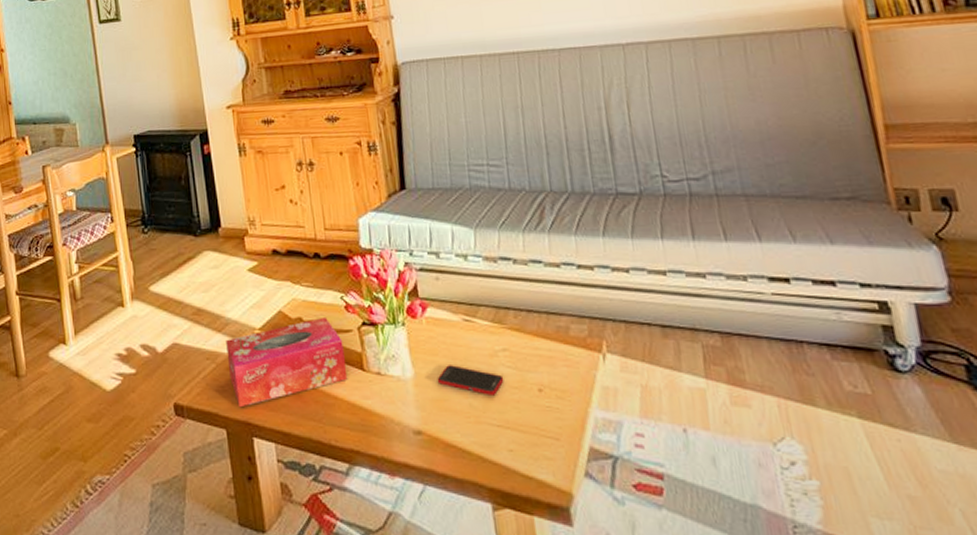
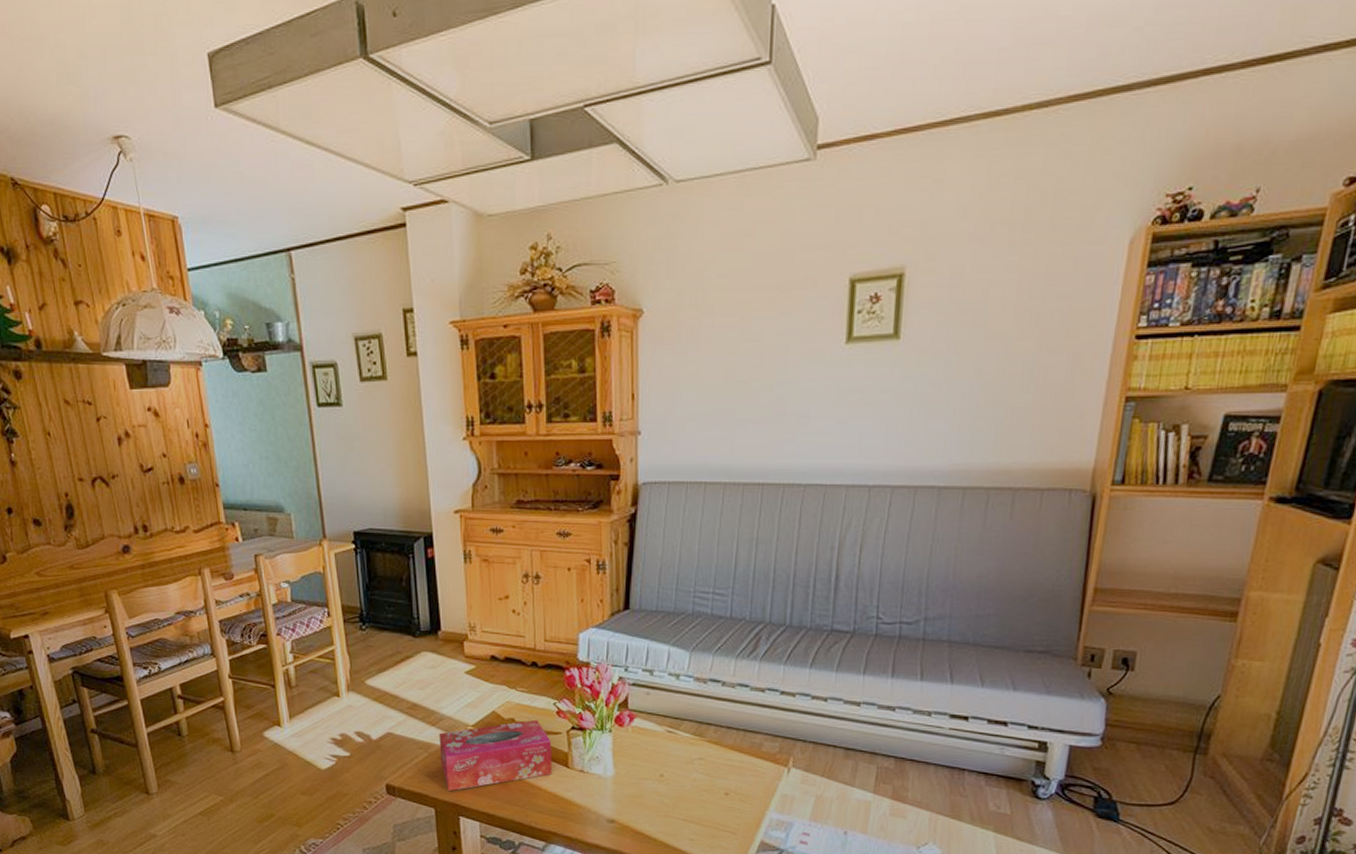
cell phone: present [437,365,504,395] -> none [635,768,696,795]

